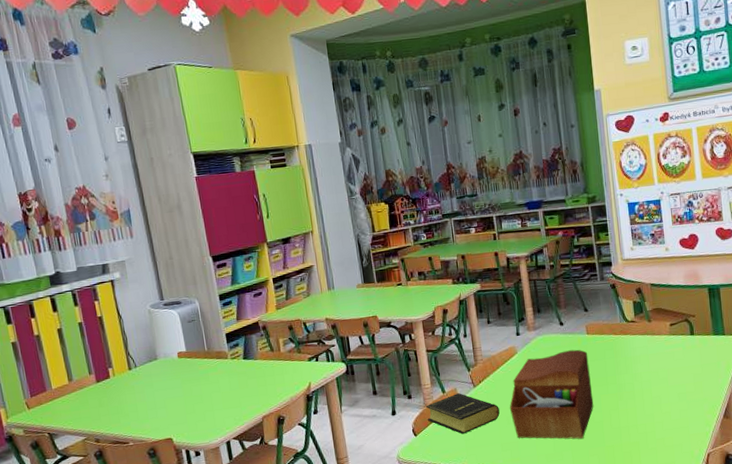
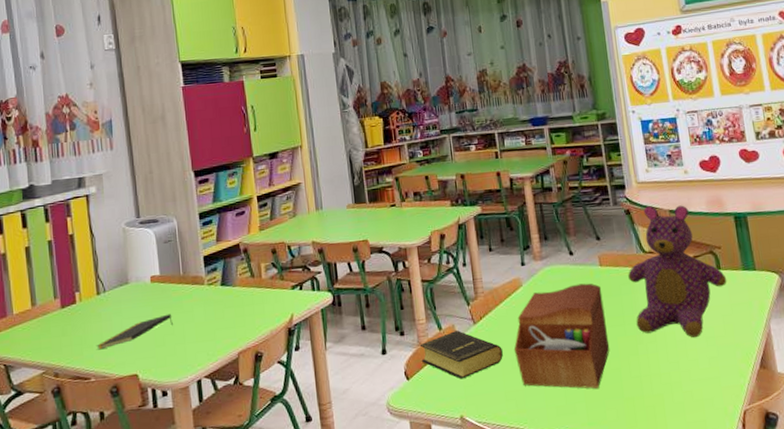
notepad: none [131,385,201,418] -> present [96,313,173,350]
teddy bear: none [612,279,699,394] -> present [628,205,727,338]

